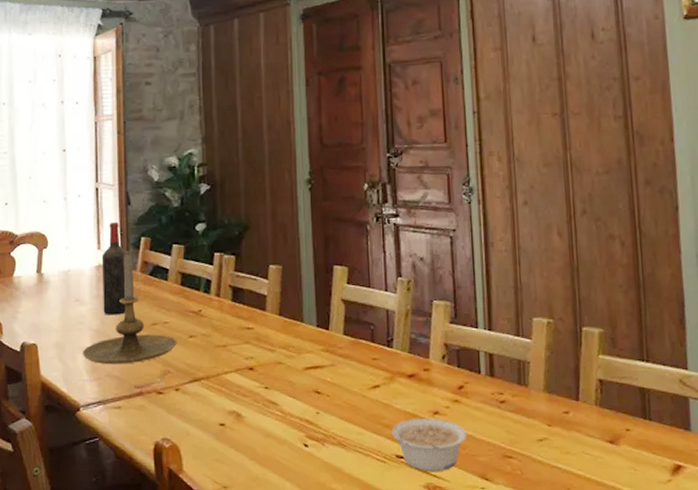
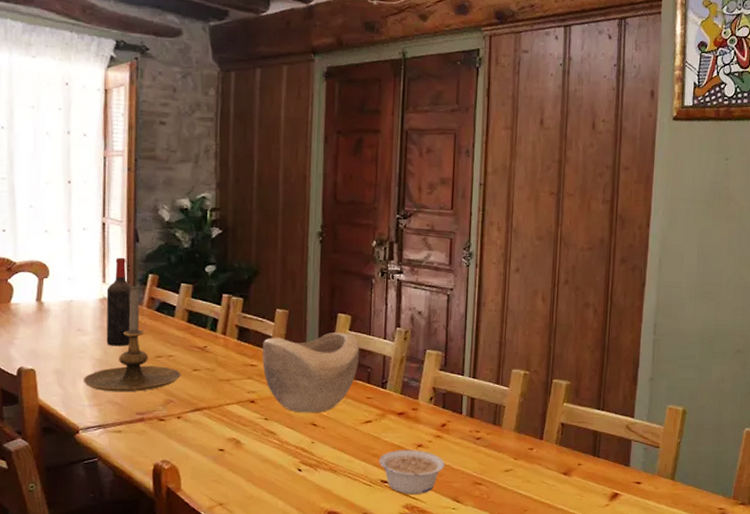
decorative bowl: none [258,286,361,379] -> present [262,332,360,413]

